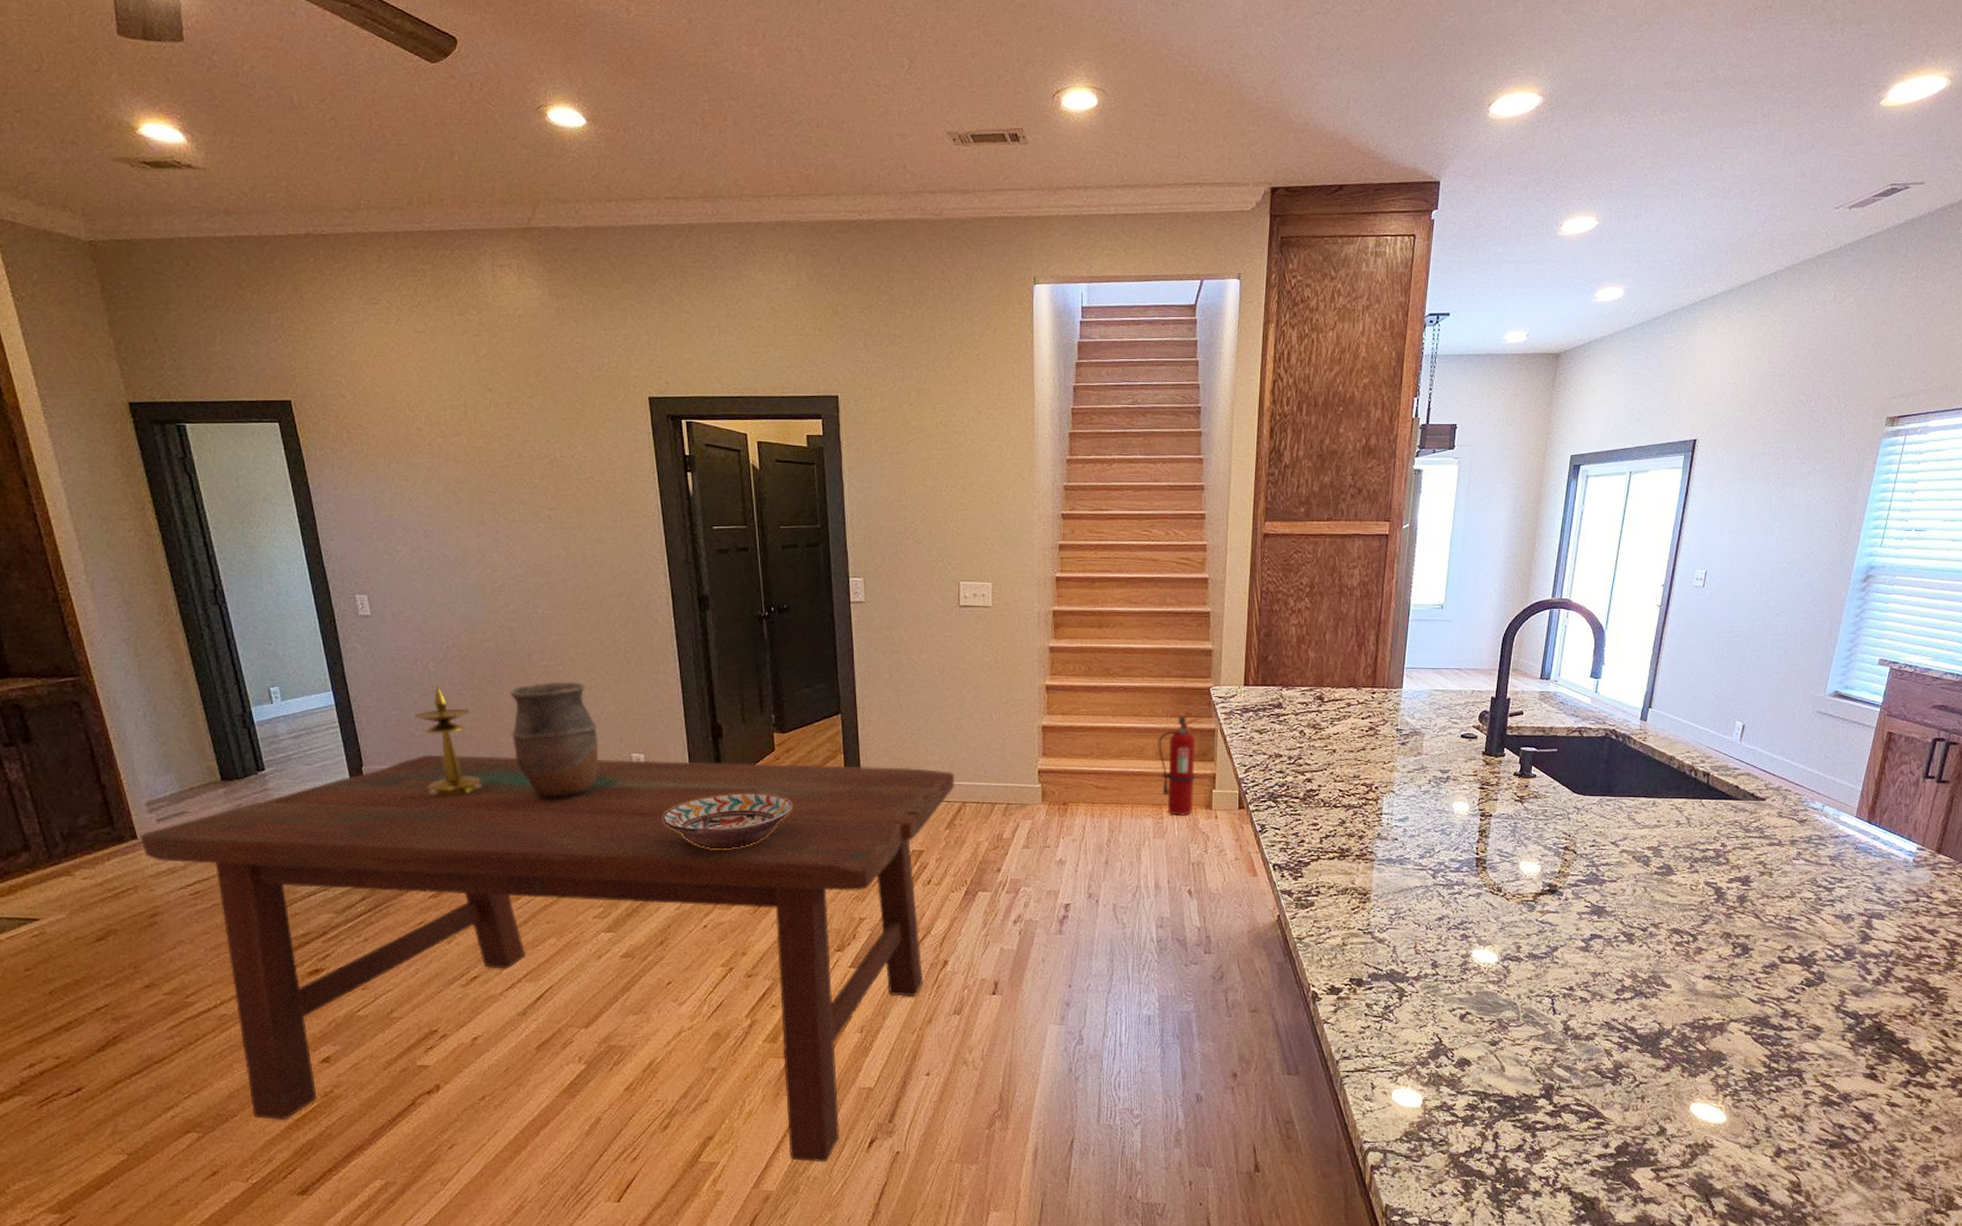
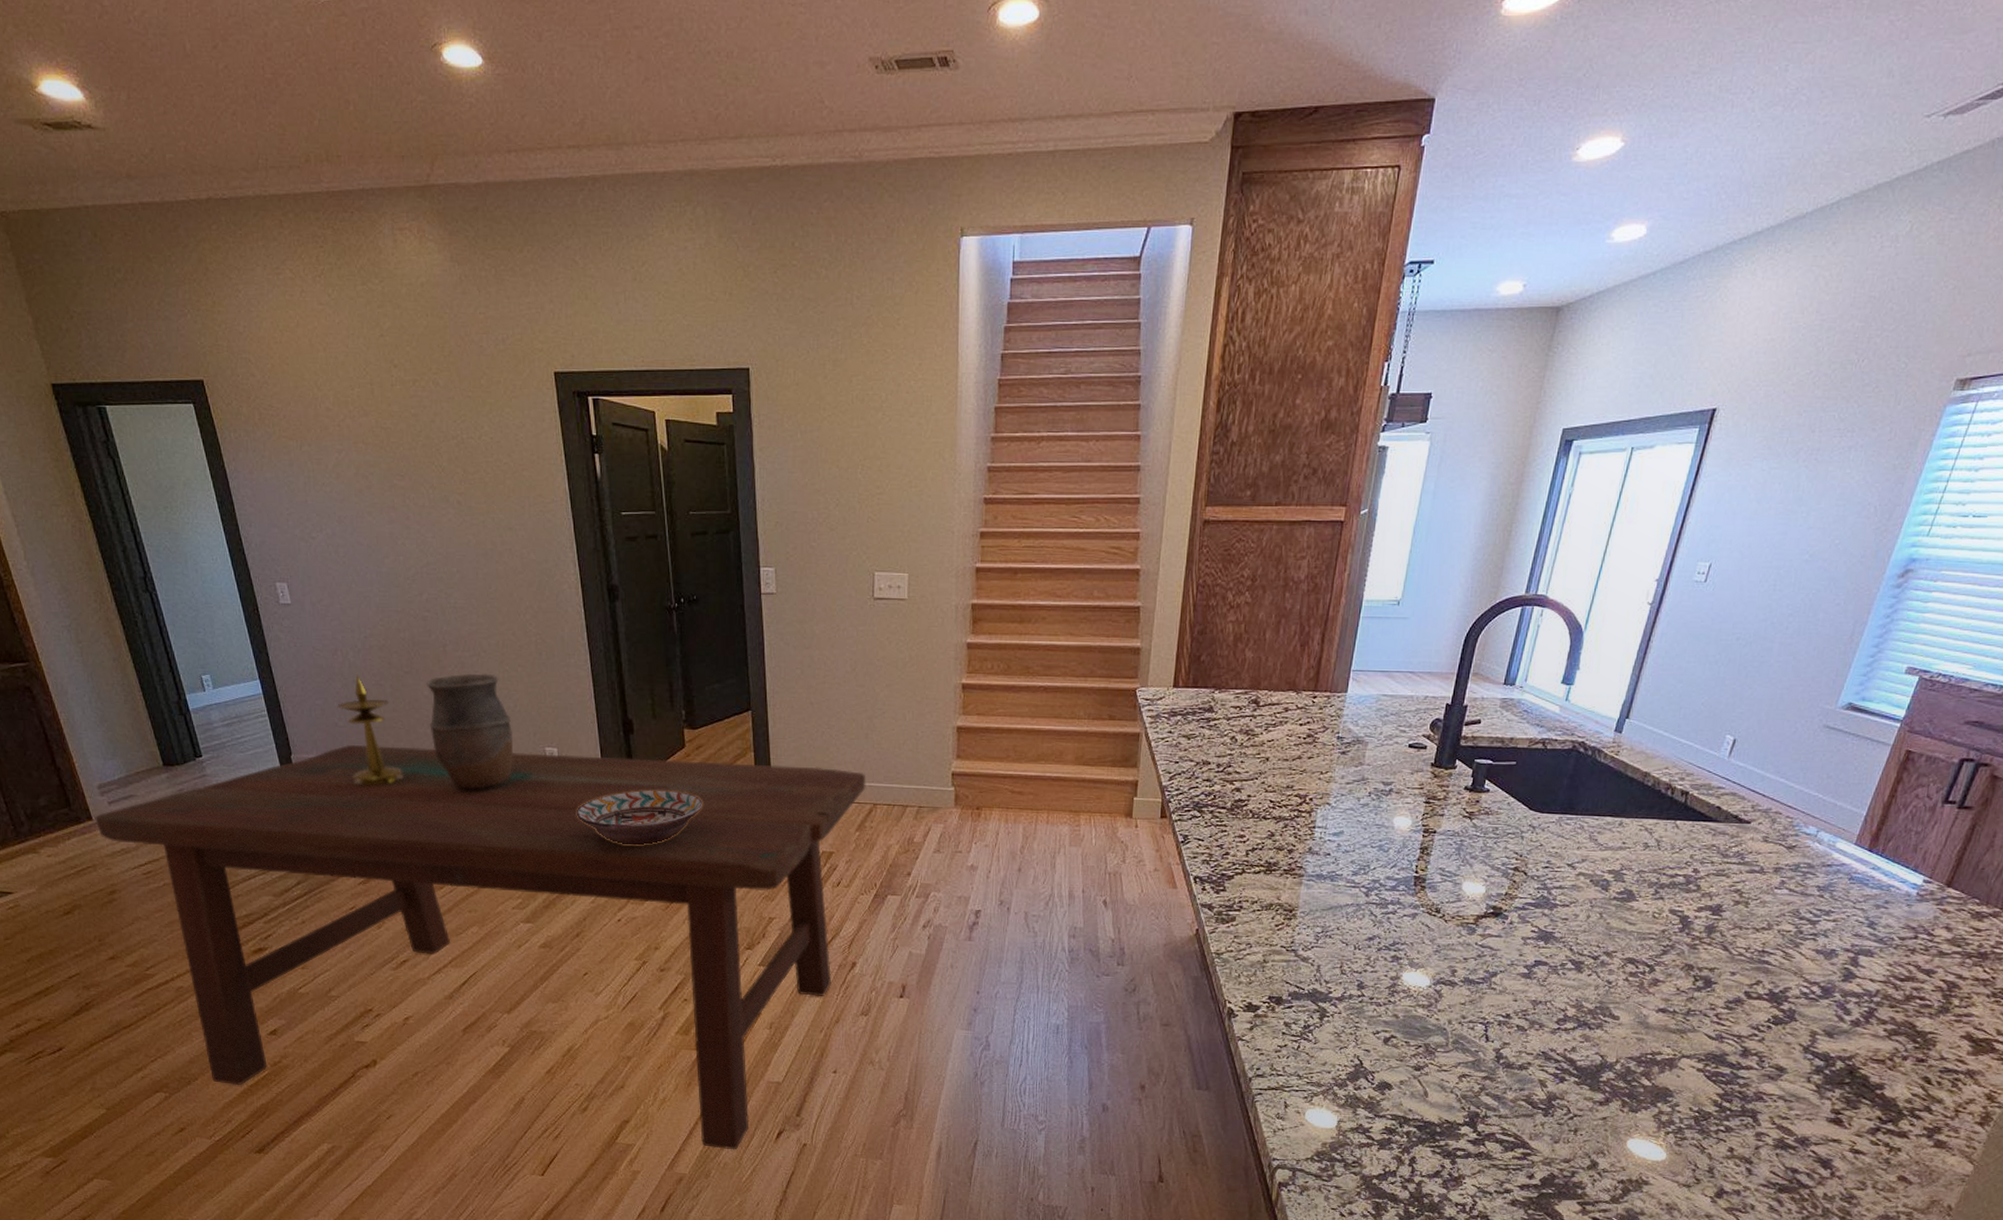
fire extinguisher: present [1158,715,1202,817] -> none [1078,718,1126,825]

